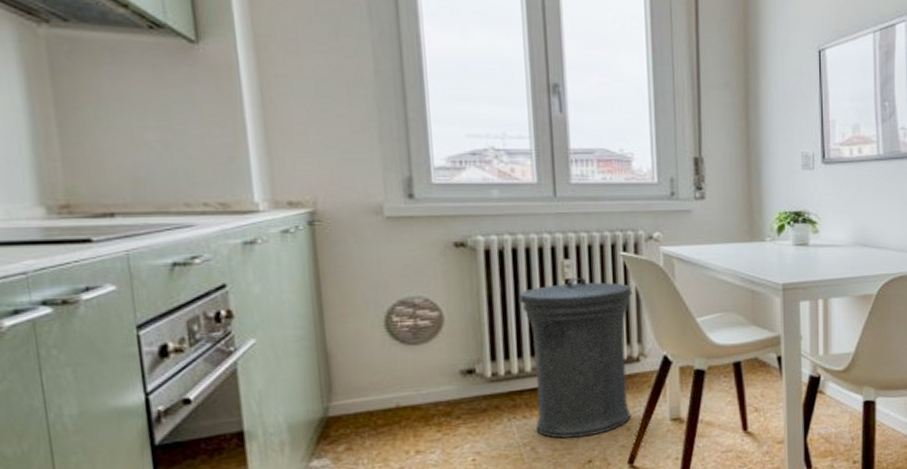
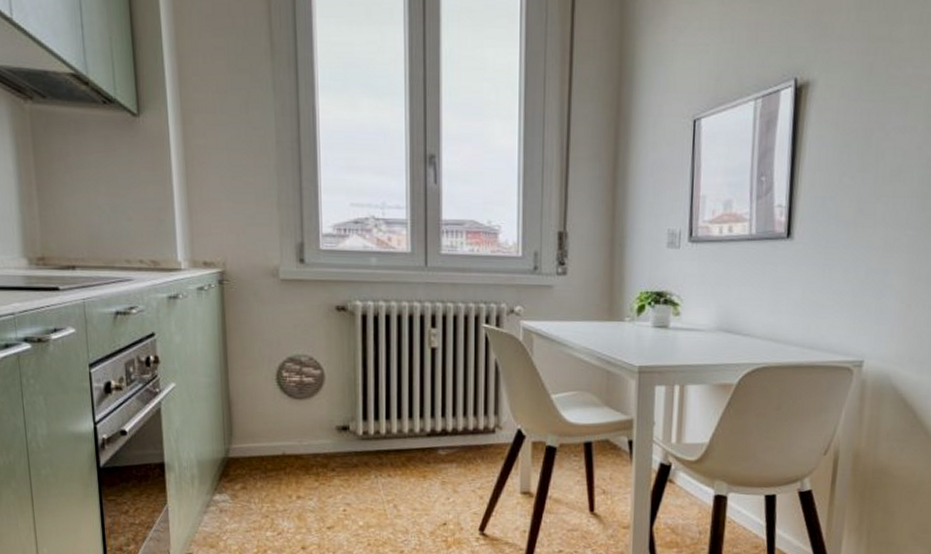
trash can: present [518,278,633,439] -> none [389,347,492,500]

